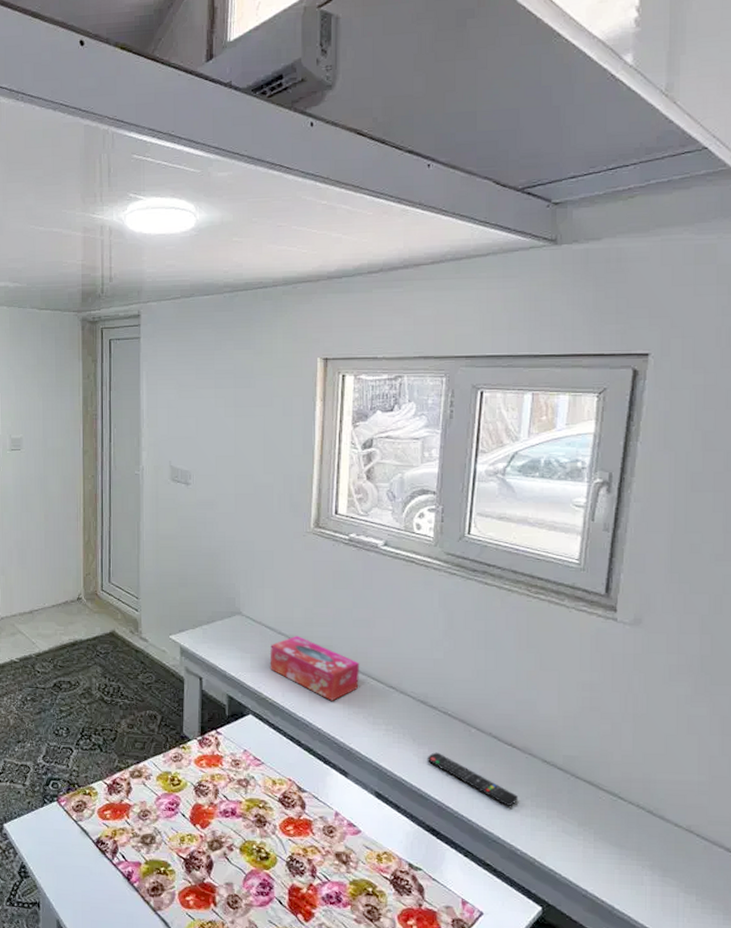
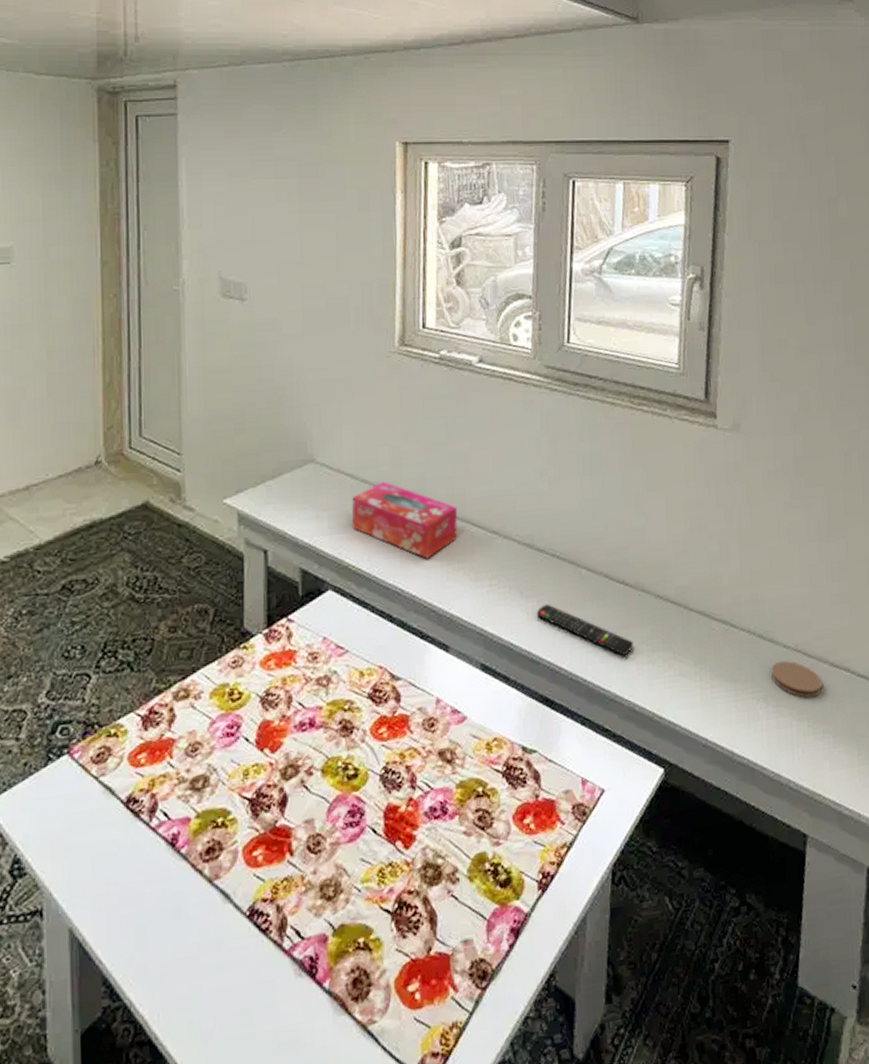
coaster: none [659,837,715,876] -> present [771,660,822,698]

